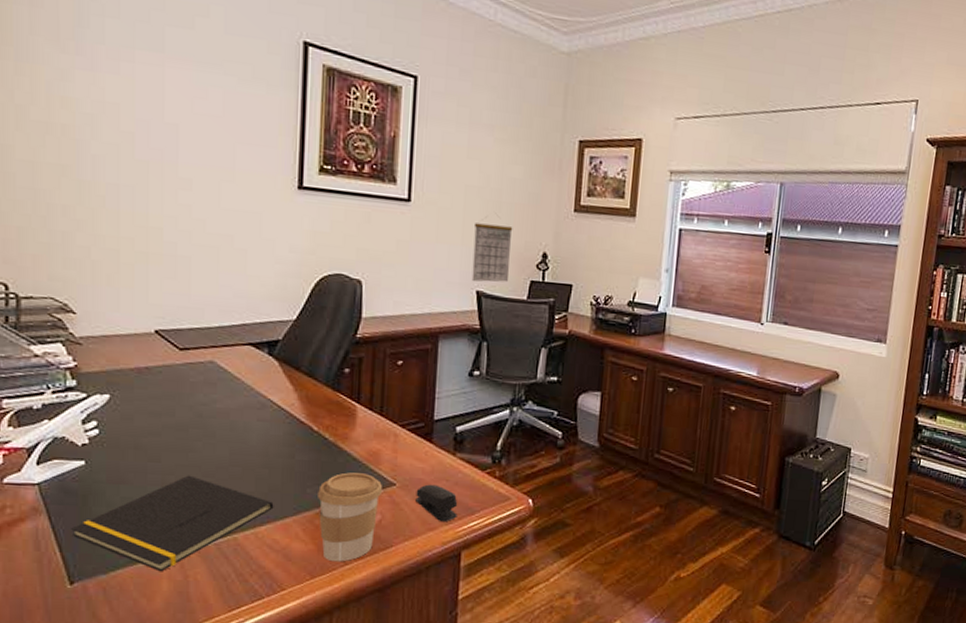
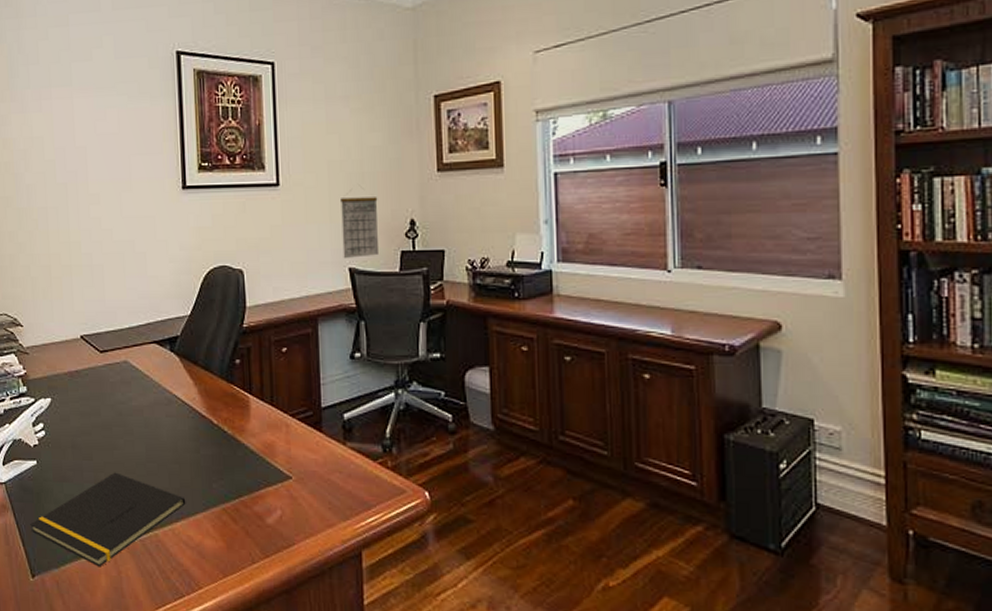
coffee cup: present [316,472,382,562] -> none [221,466,280,561]
stapler: present [415,484,458,521] -> none [311,477,354,517]

